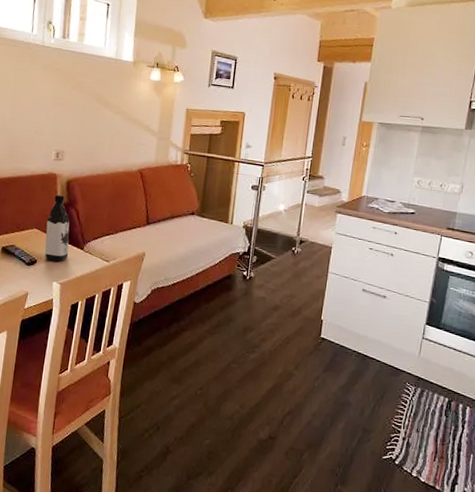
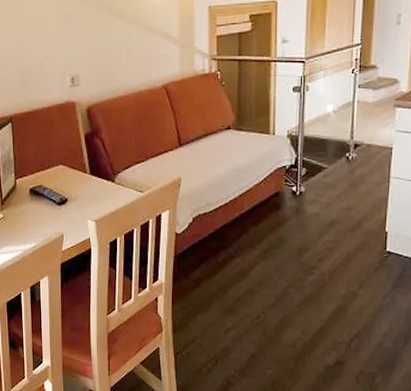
water bottle: present [44,194,70,262] -> none [72,125,100,198]

